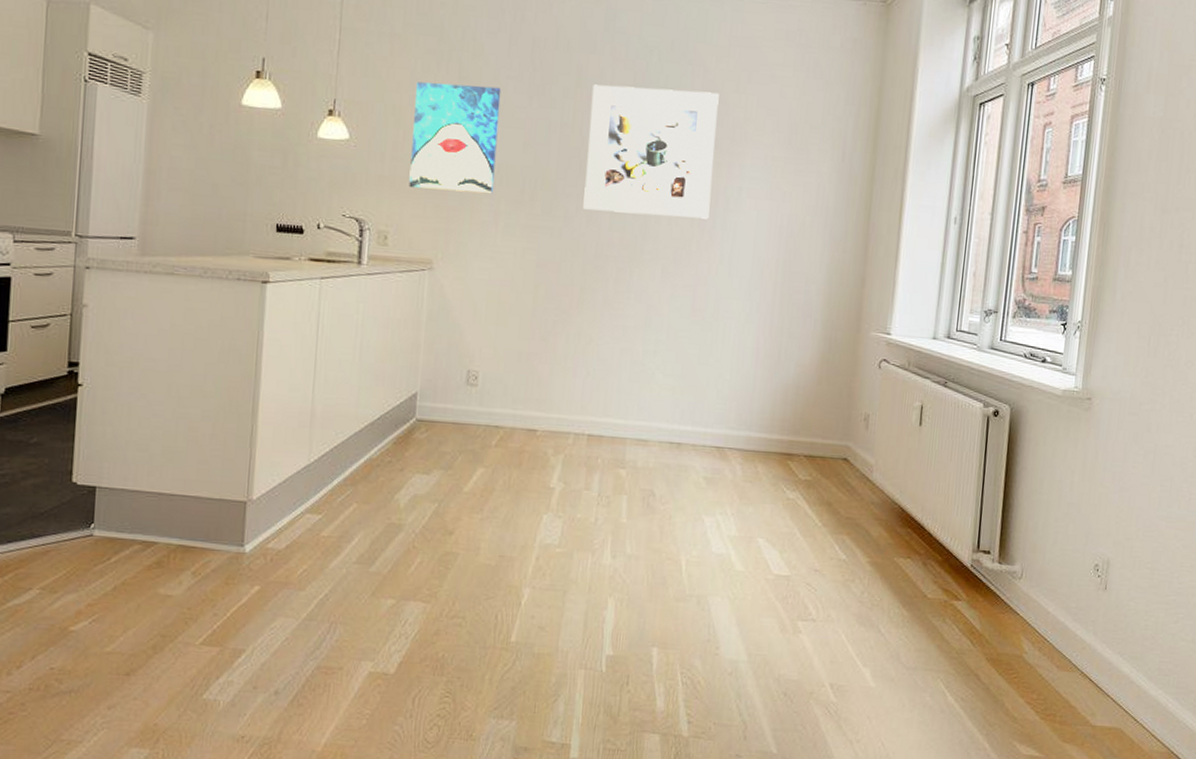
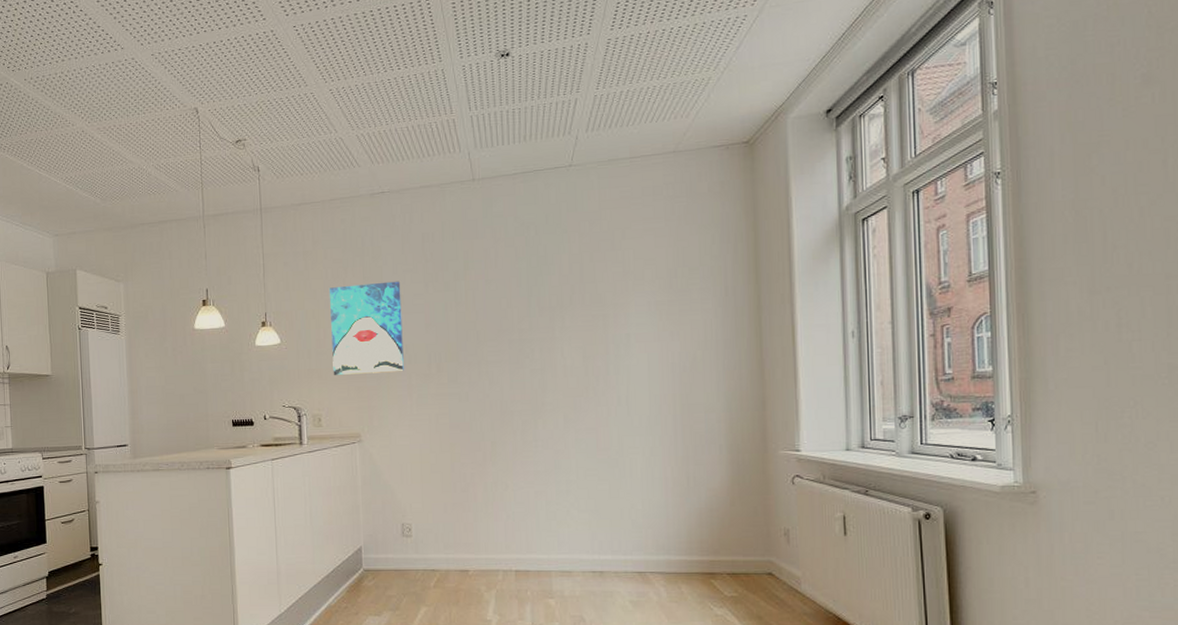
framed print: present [583,84,719,219] -> none [479,253,602,373]

